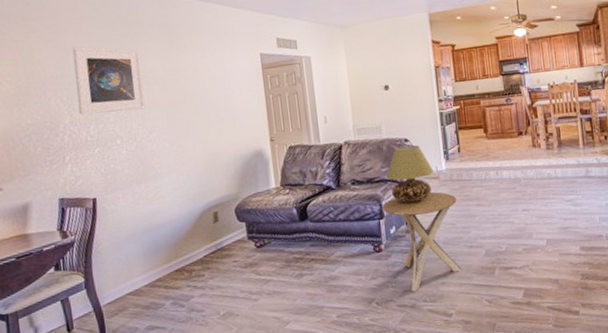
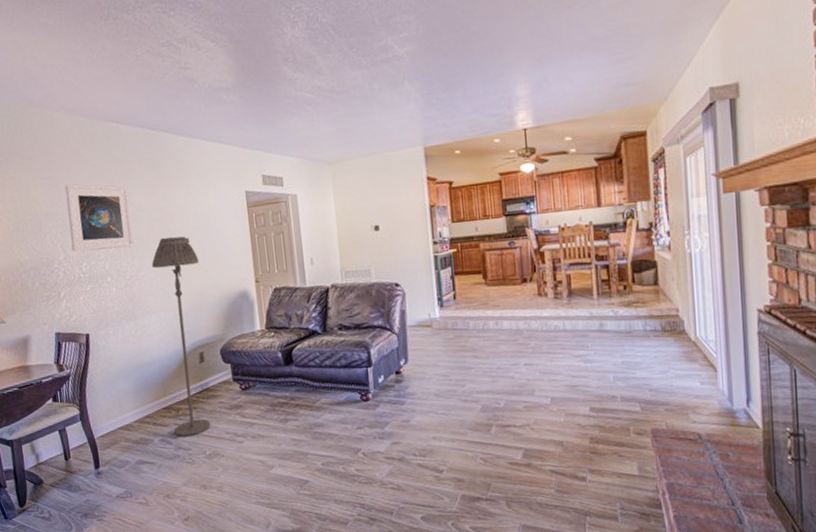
floor lamp: none [164,97,225,299] -> present [152,236,211,437]
side table: present [381,192,462,292] -> none [369,341,455,445]
table lamp: present [385,144,434,203] -> none [374,289,427,352]

